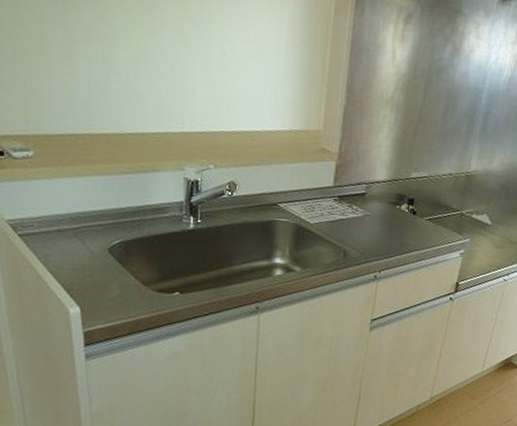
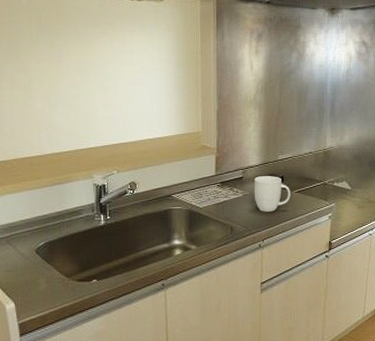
mug: none [376,195,420,240] -> present [253,176,290,212]

